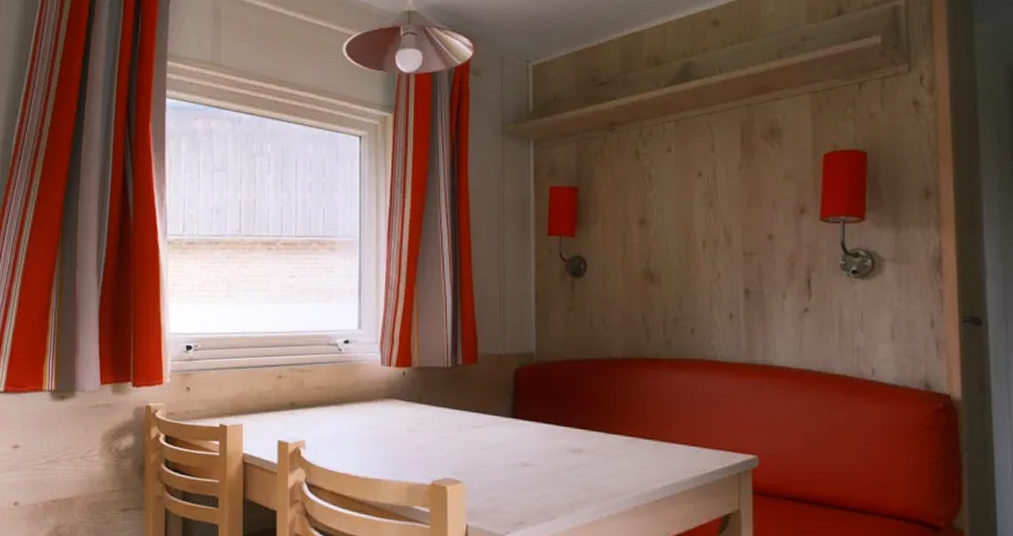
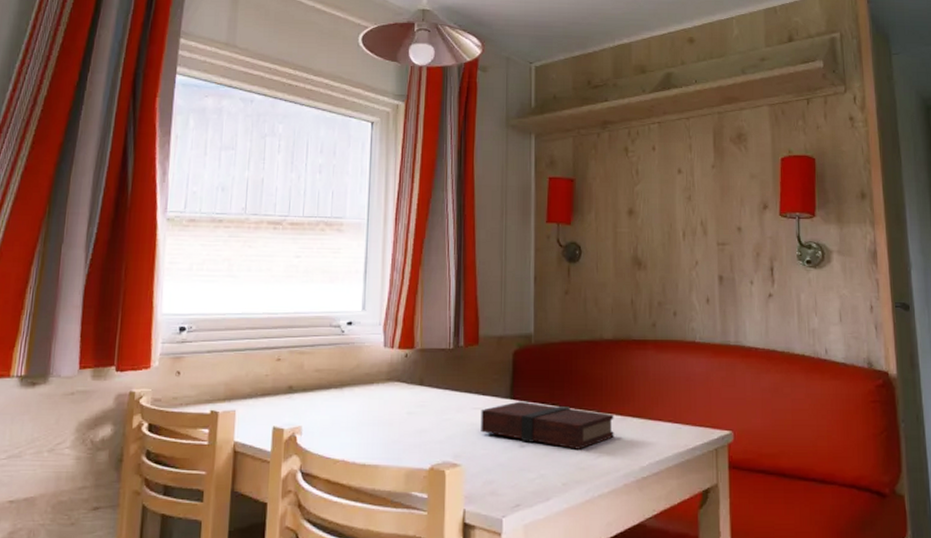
book: none [481,420,624,470] -> present [480,401,614,449]

